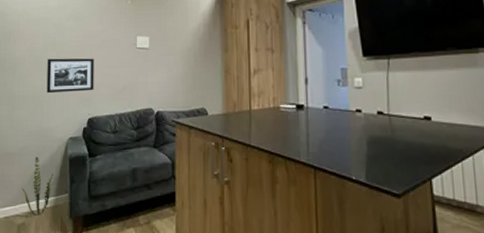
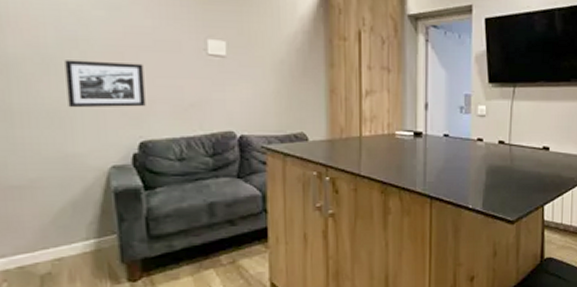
decorative plant: present [21,157,54,216] -> none [40,191,91,263]

